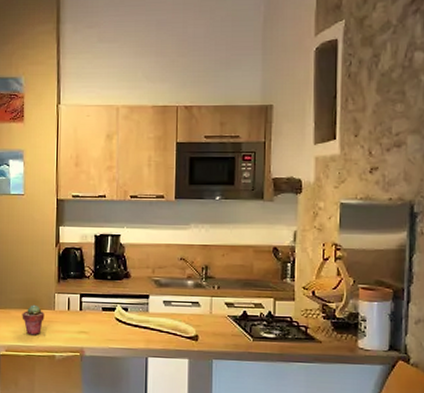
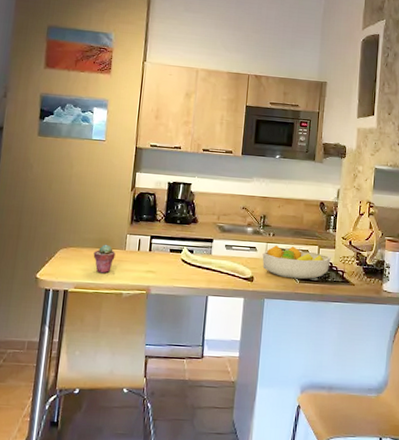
fruit bowl: none [207,299,290,337] -> present [262,245,331,280]

